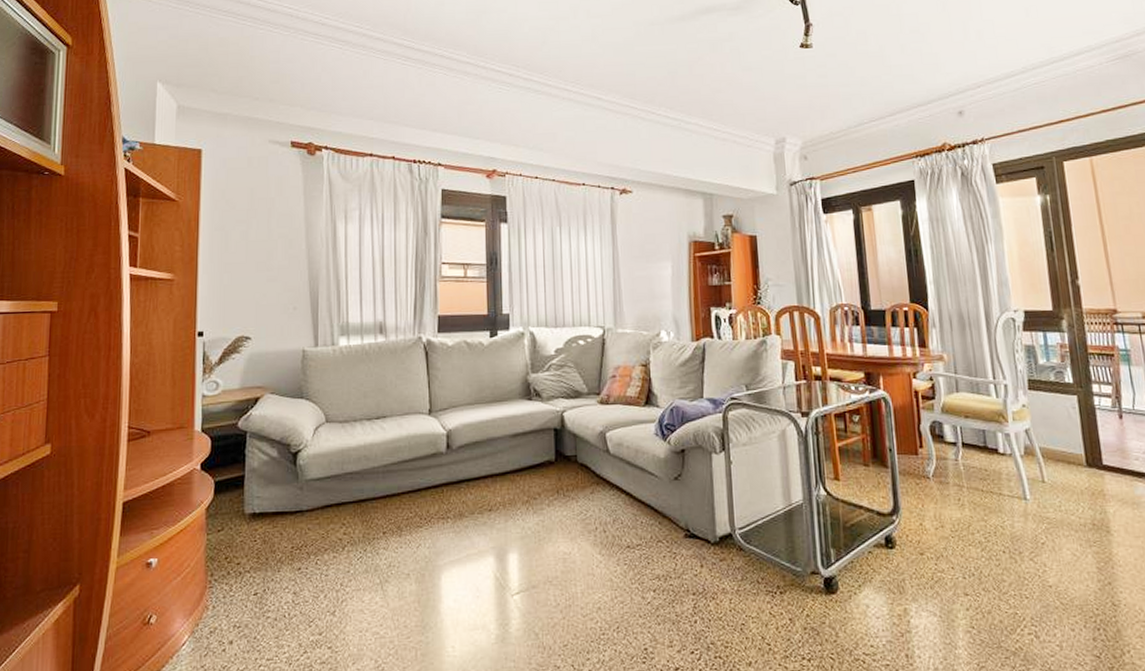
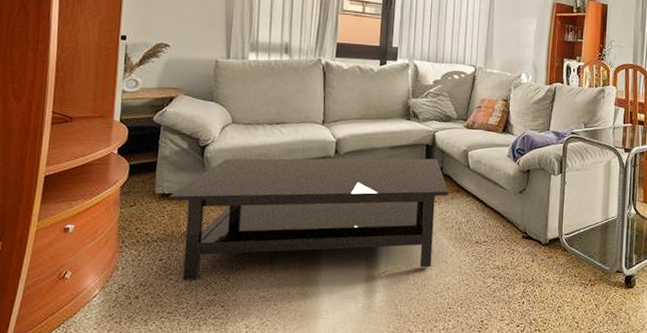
coffee table: none [260,445,587,617] -> present [169,158,449,280]

